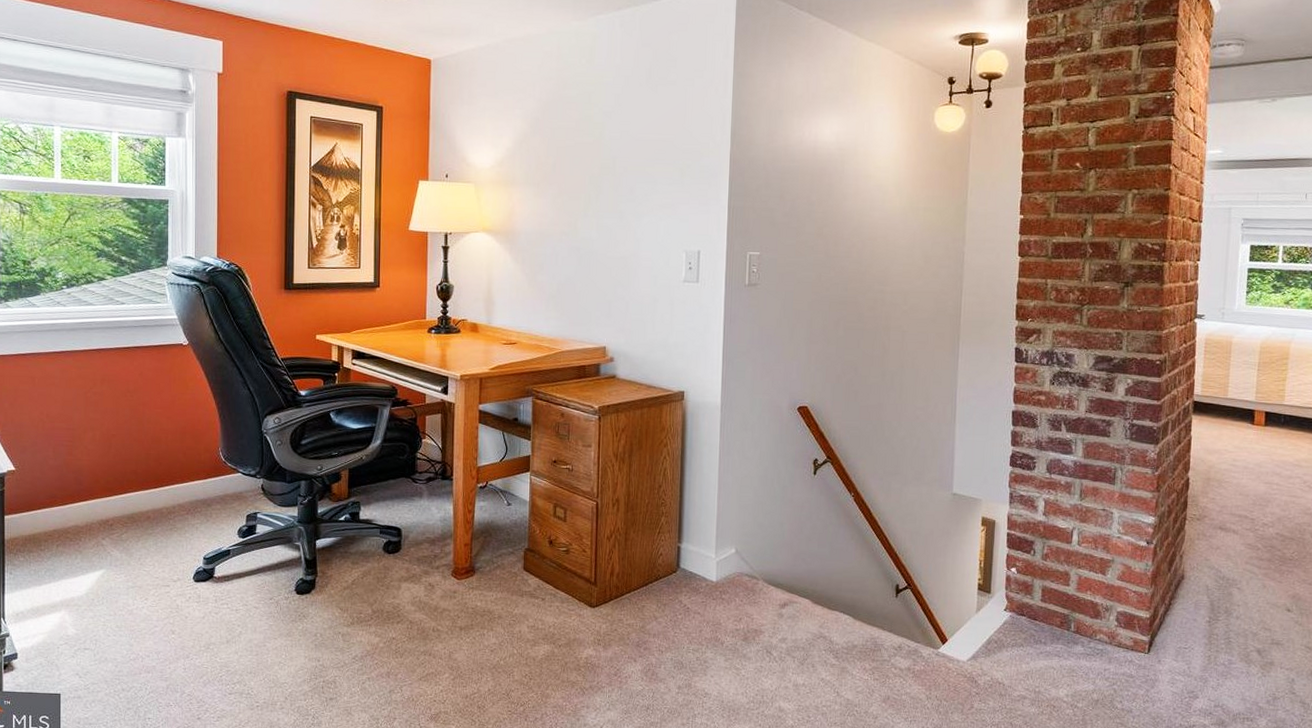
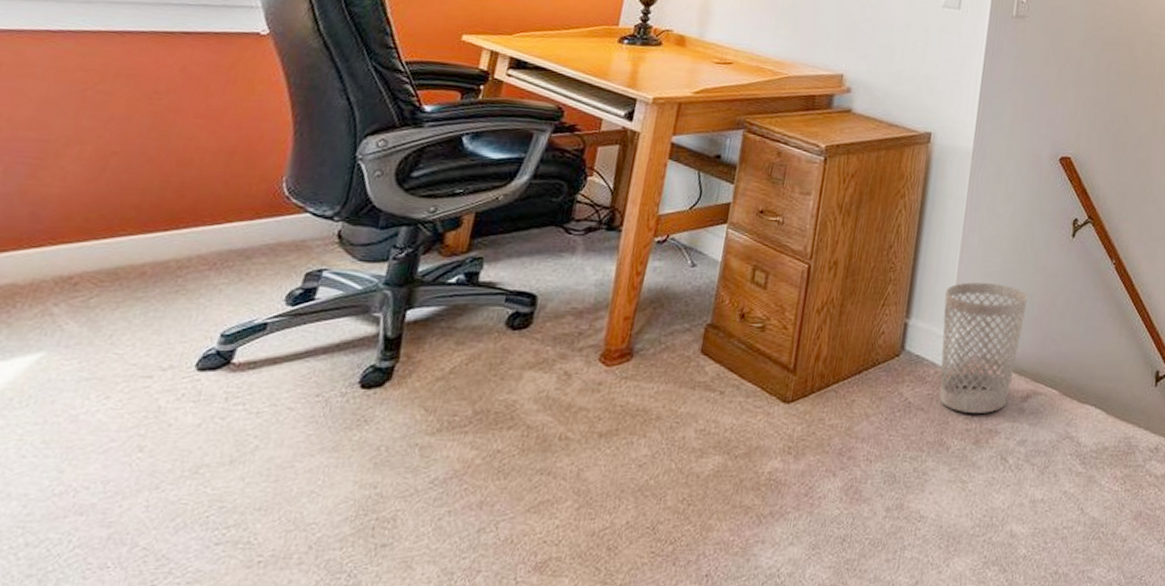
wastebasket: none [708,514,779,617] -> present [939,282,1028,413]

